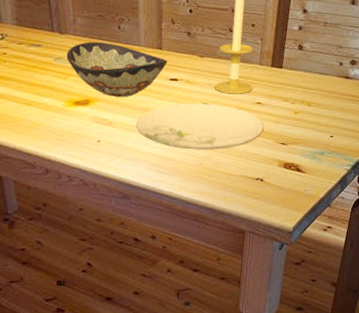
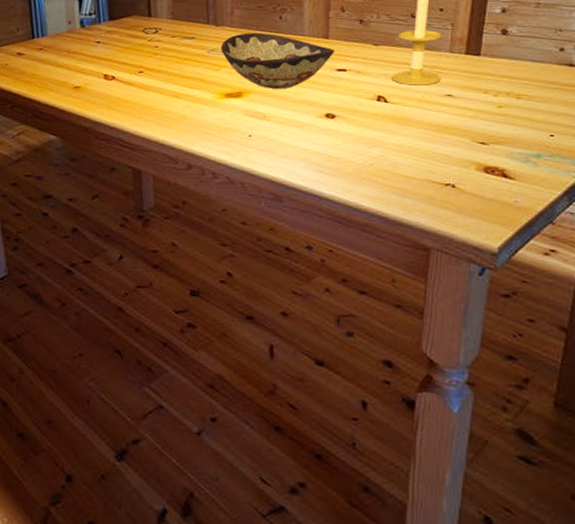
plate: present [136,102,264,150] -> none [294,95,456,148]

